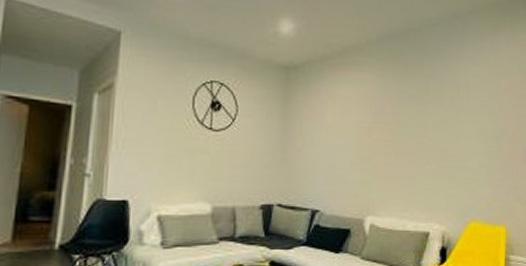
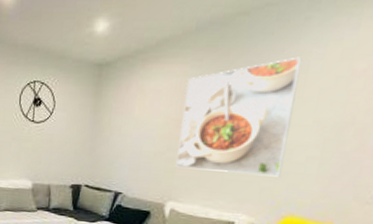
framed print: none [371,72,464,184] -> present [176,57,302,177]

